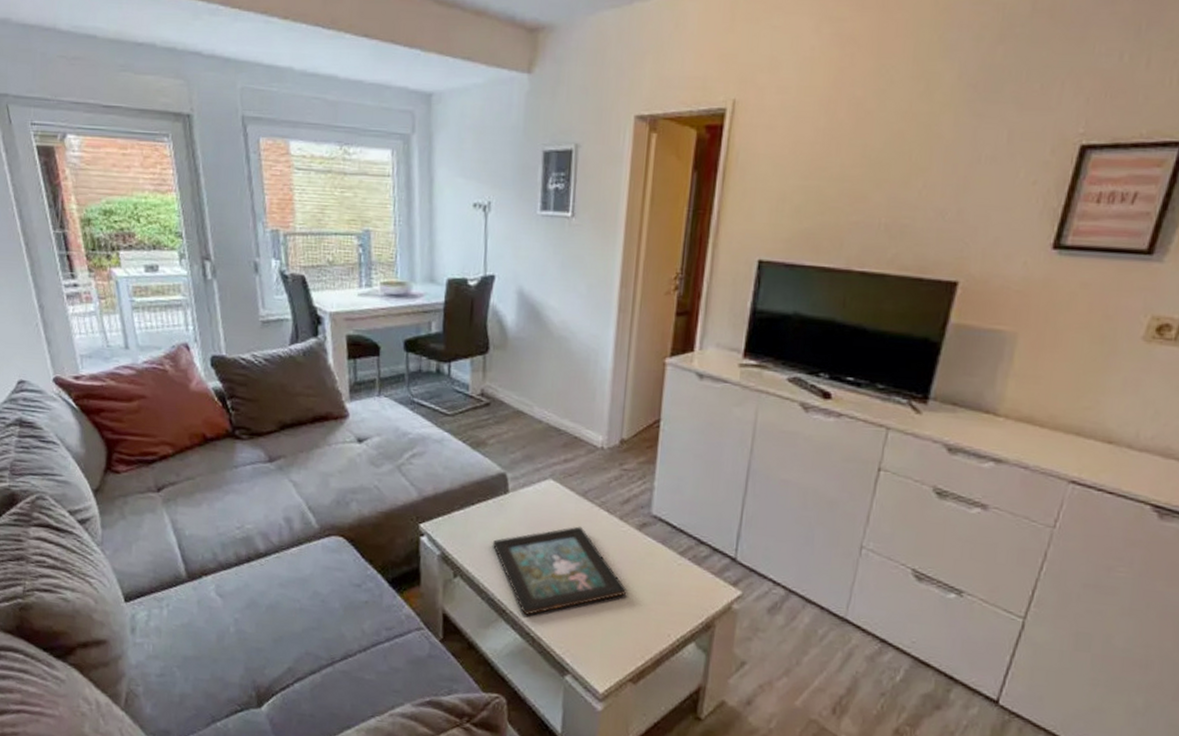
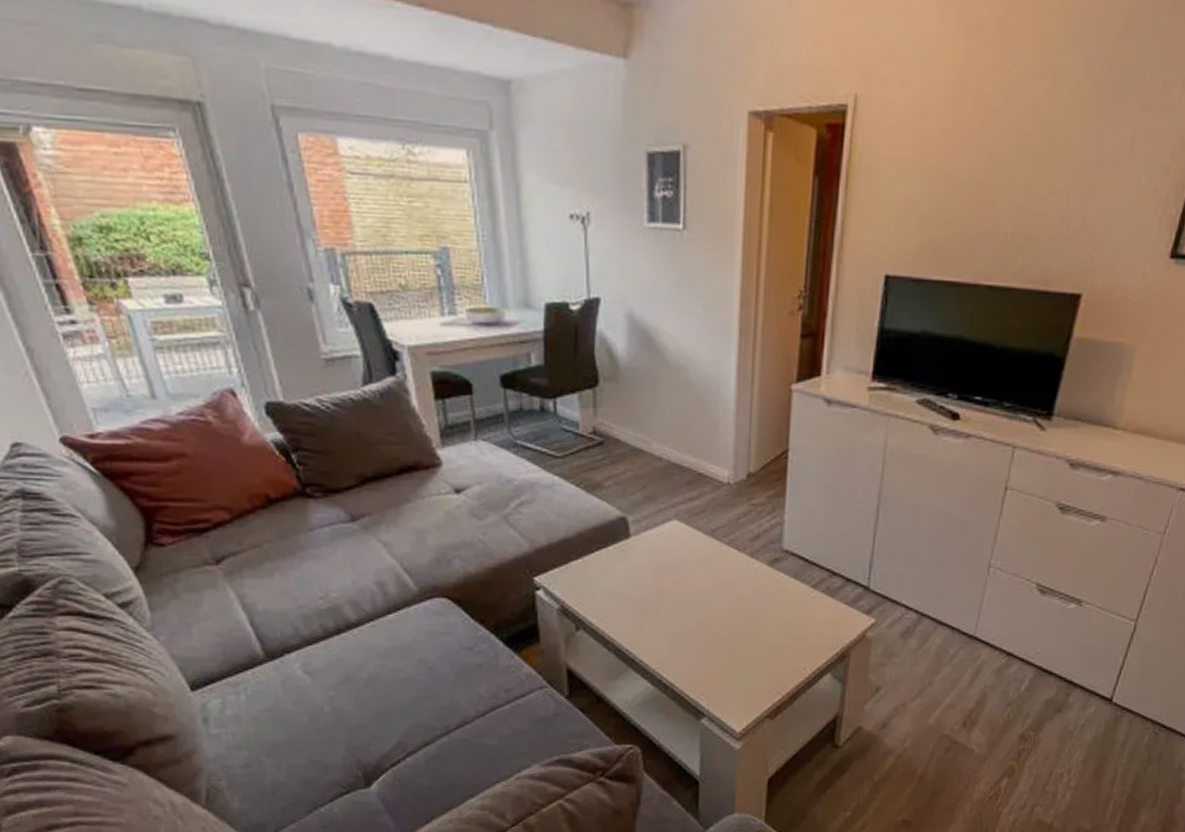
decorative tray: present [492,526,627,615] -> none [615,567,761,662]

